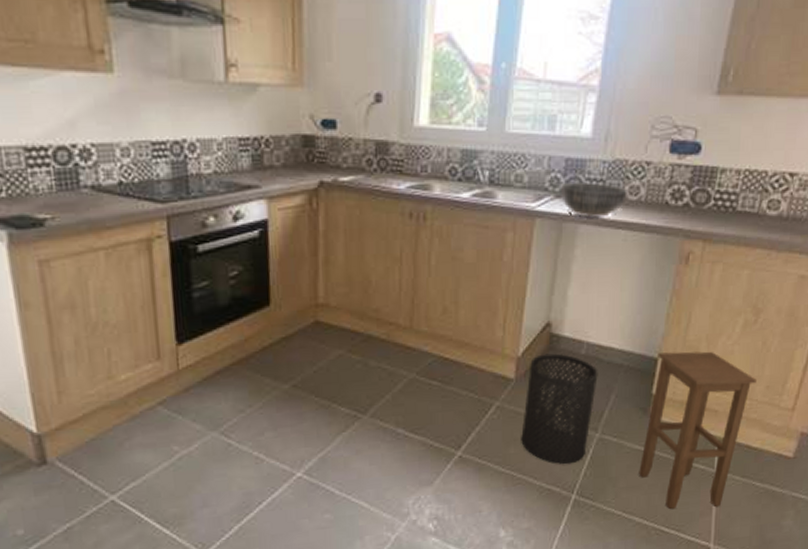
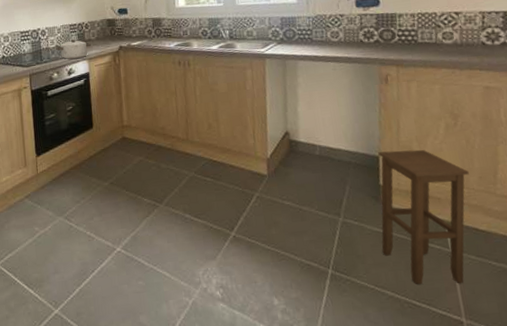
cooking pot: none [213,163,274,197] -> present [56,39,91,60]
trash can: present [521,353,598,465] -> none [277,154,334,244]
bowl: present [560,183,629,218] -> none [279,32,331,56]

